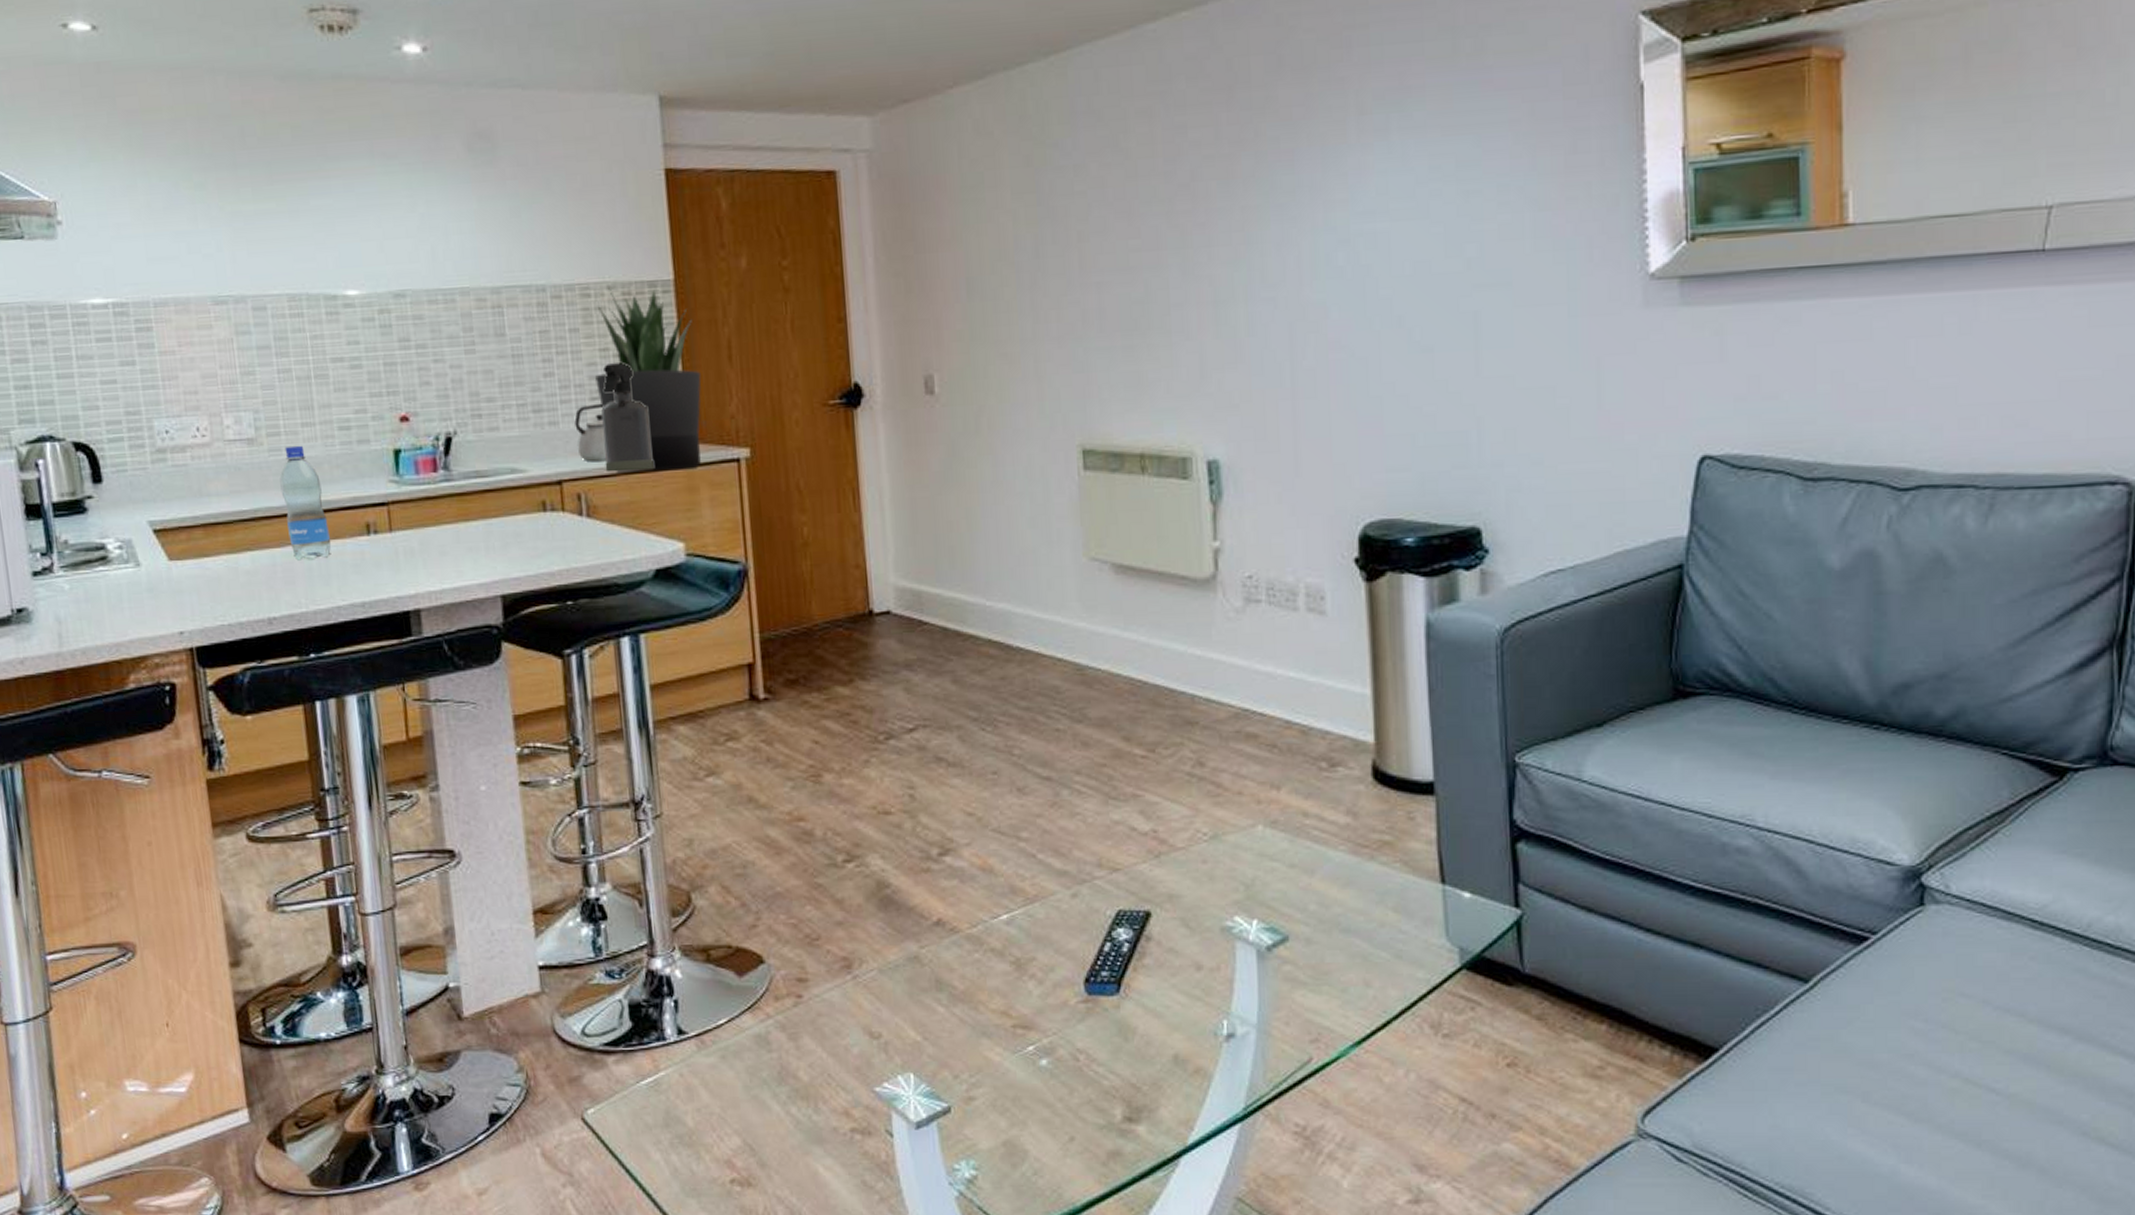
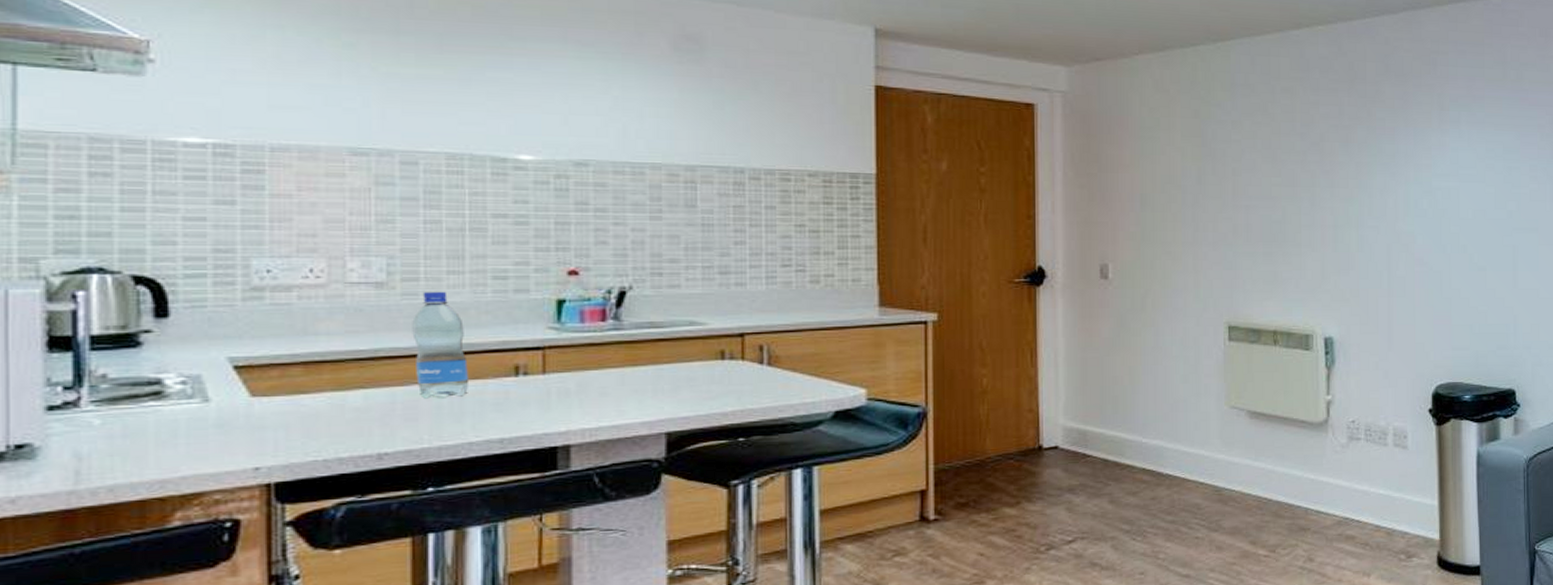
kettle: present [574,403,607,463] -> none [763,270,794,319]
planter: present [595,288,701,474] -> none [789,176,895,329]
spray bottle: present [601,363,654,472] -> none [791,237,841,328]

